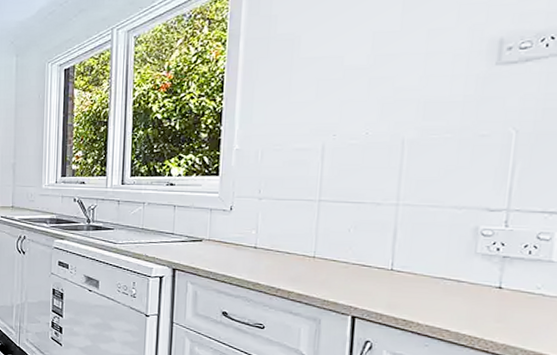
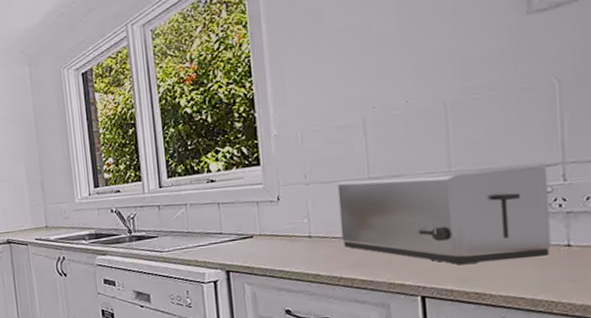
toaster: none [285,199,491,295] -> present [337,165,552,264]

